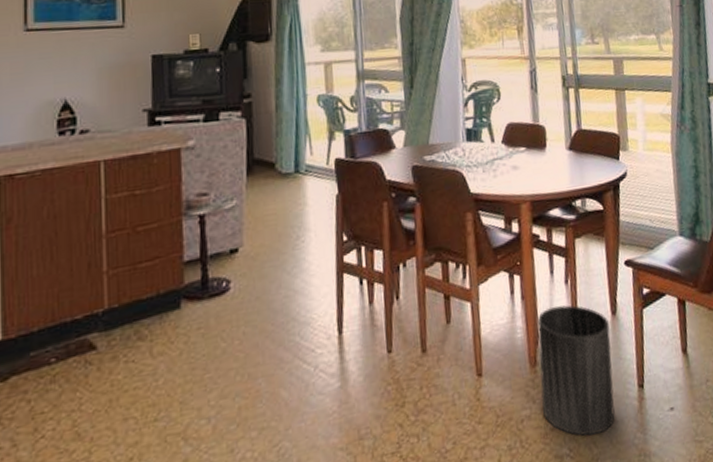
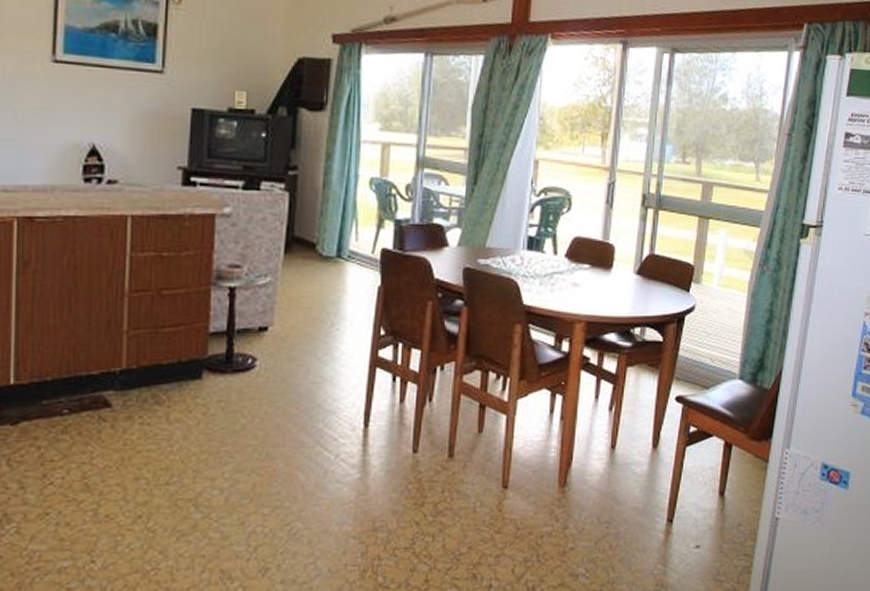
trash can: present [537,305,615,436] -> none [564,431,648,560]

